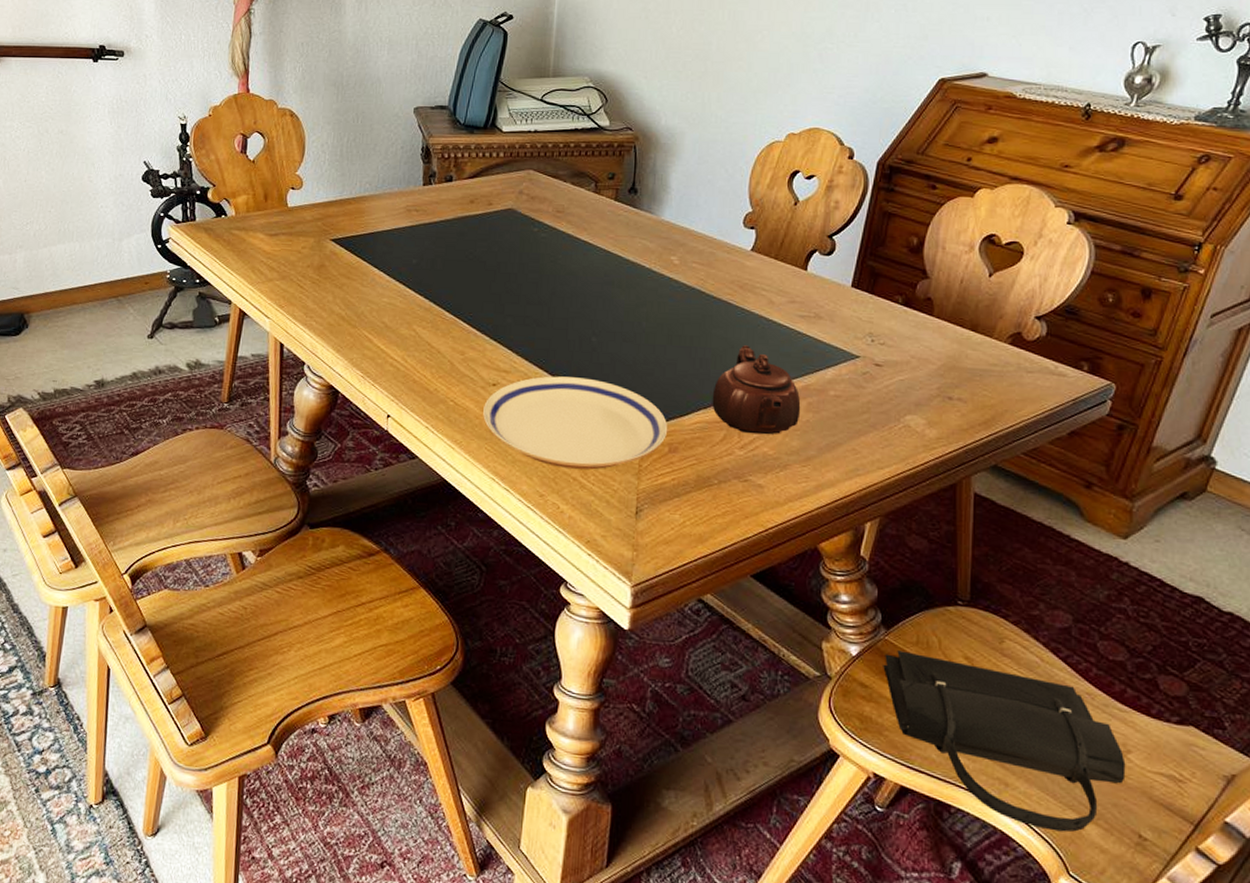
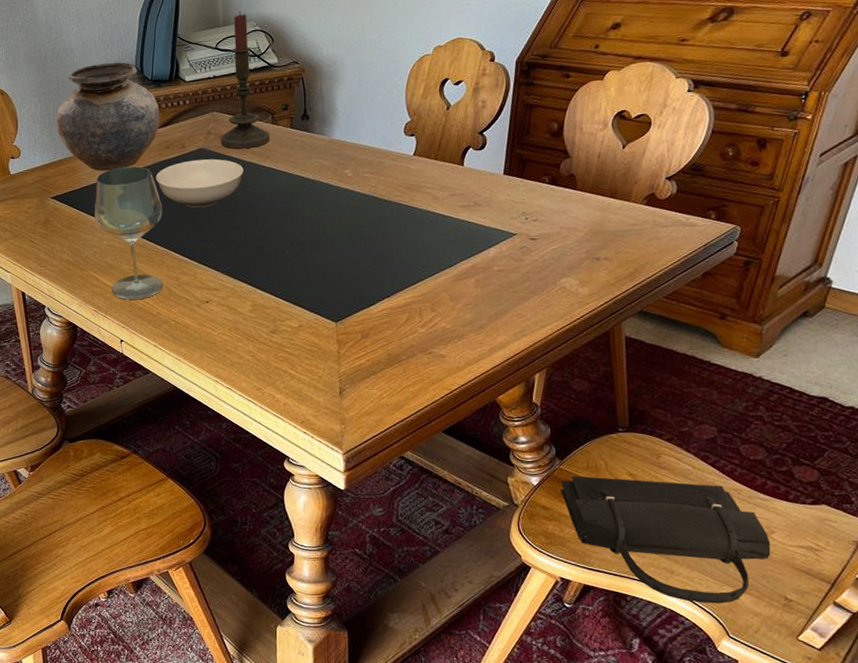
vase: none [348,98,469,219] -> present [56,62,160,171]
wine glass: none [377,216,457,371] -> present [94,166,163,300]
bowl: none [454,220,556,275] -> present [156,159,244,208]
plate: present [483,376,668,470] -> none [201,285,359,364]
candle: none [534,63,590,217] -> present [221,11,270,149]
teapot: present [712,345,801,435] -> none [393,238,471,313]

